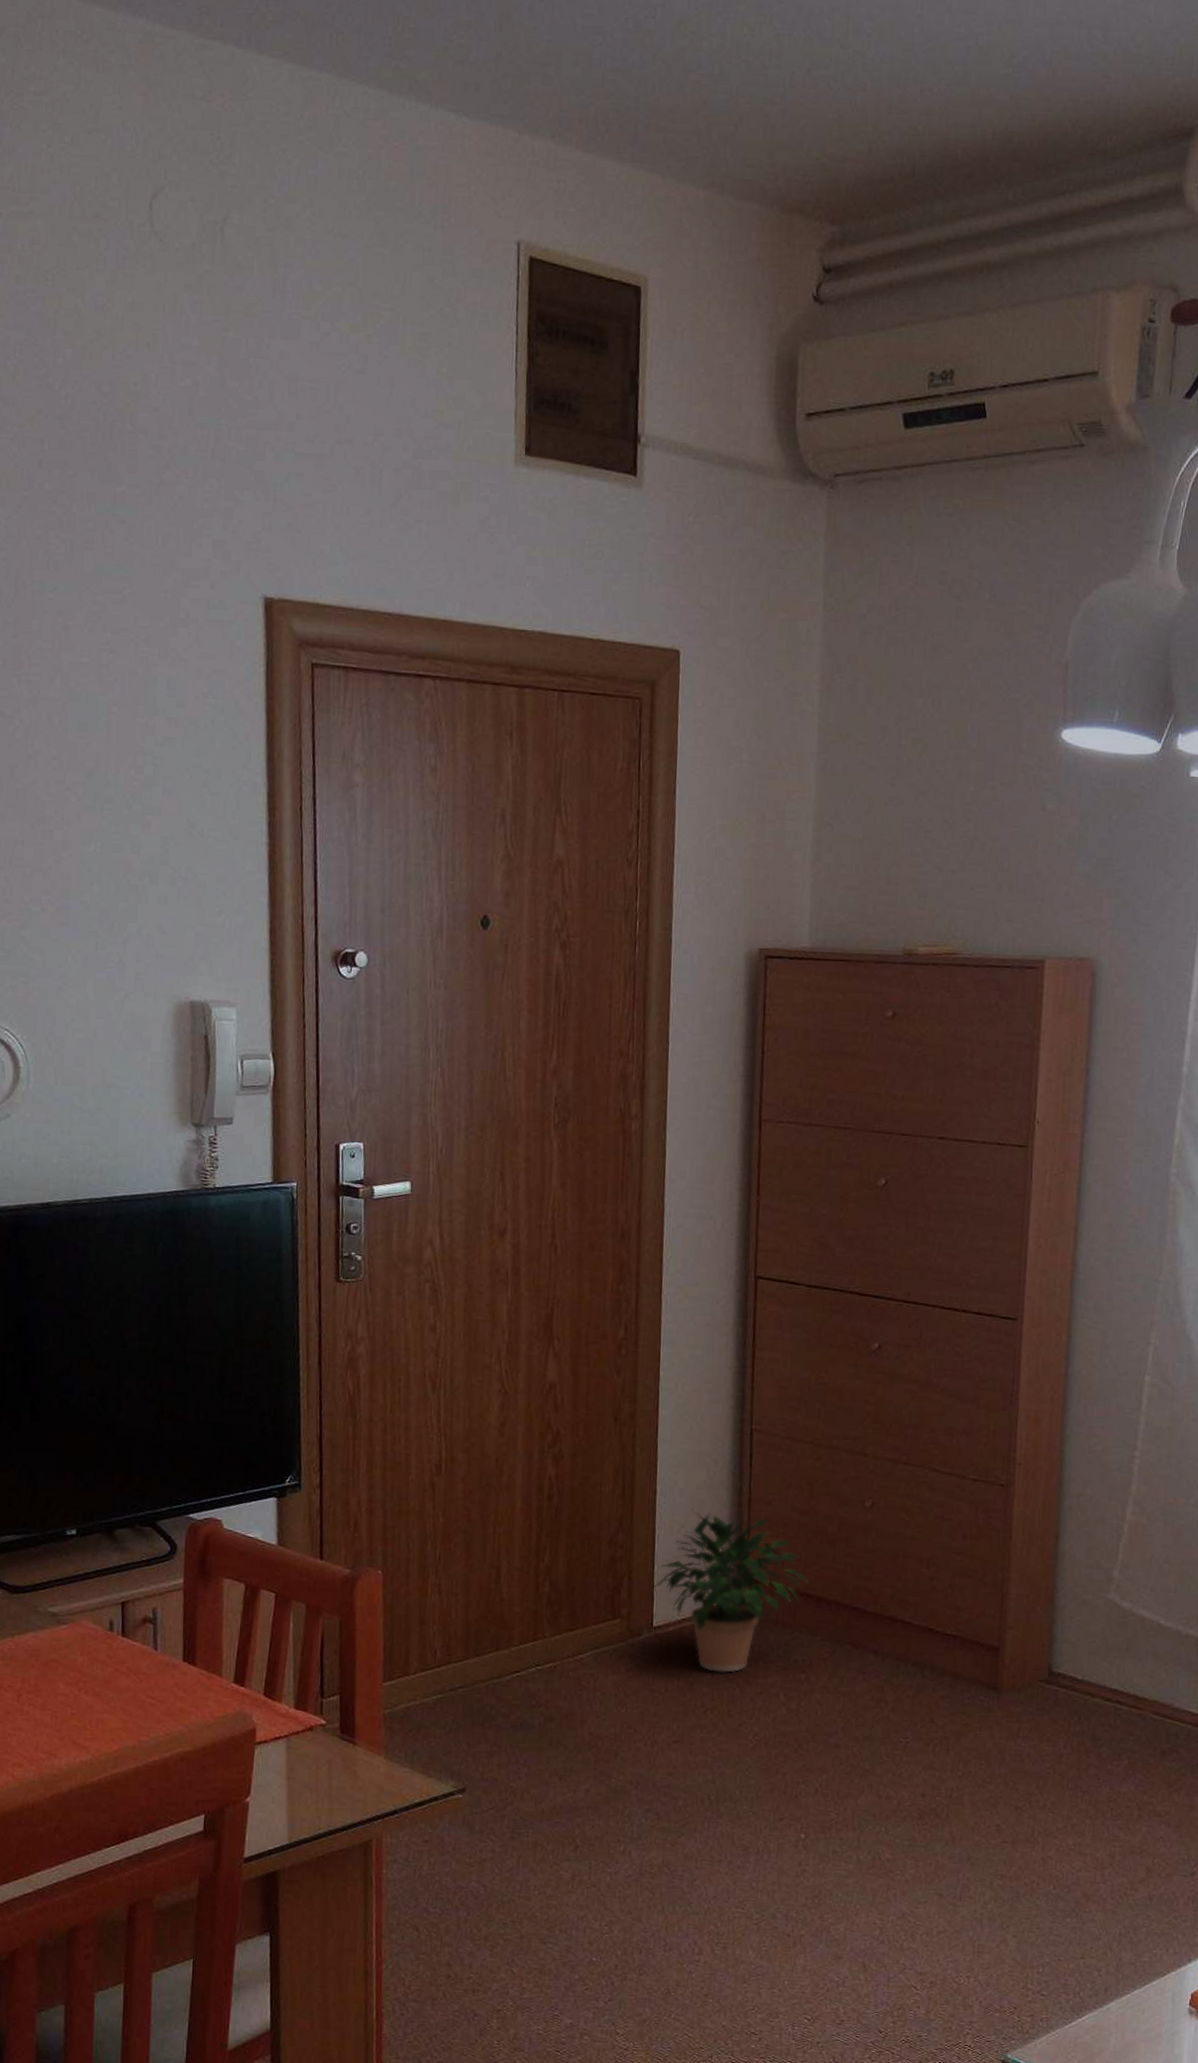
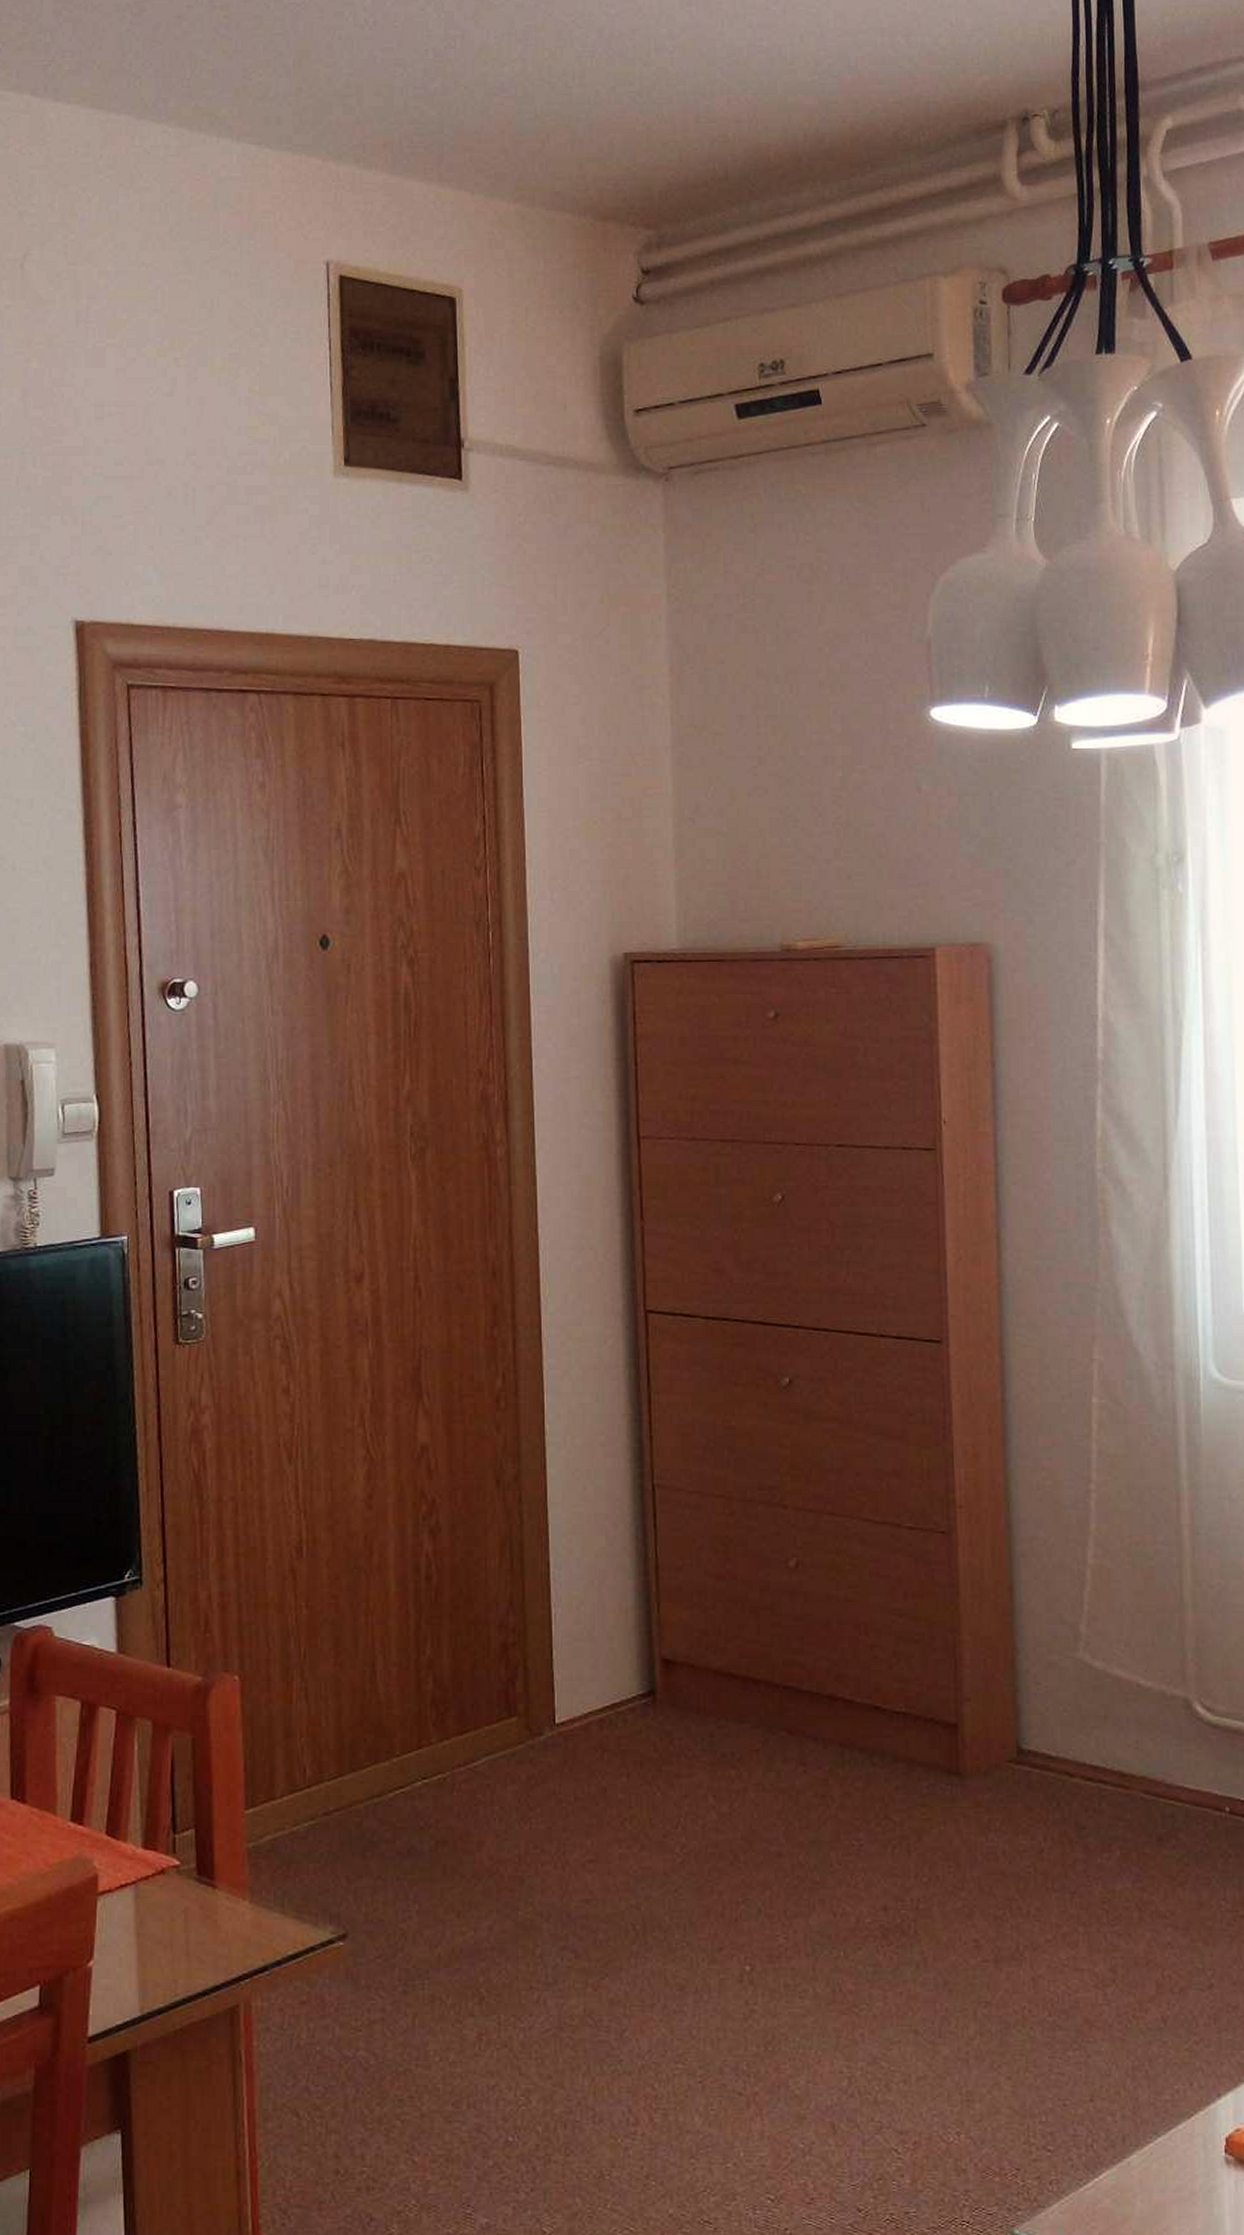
potted plant: present [652,1511,809,1673] -> none [551,1584,731,1774]

